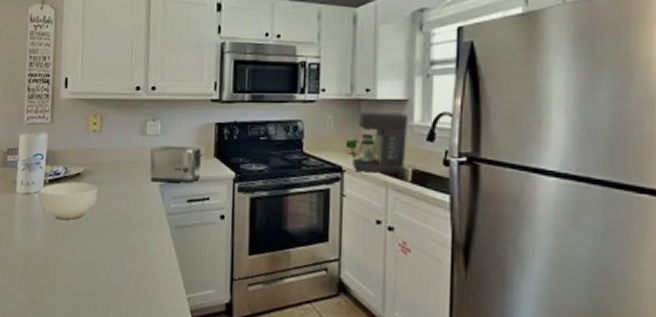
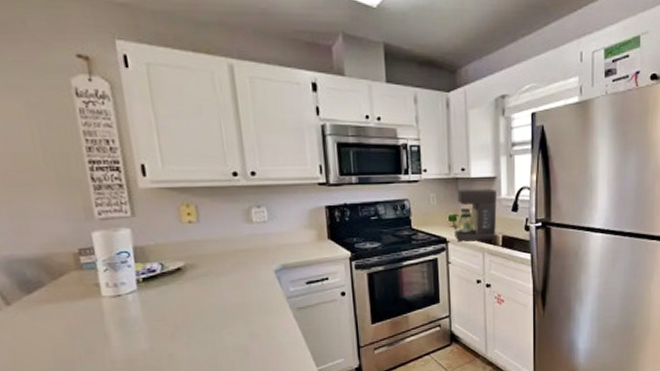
bowl: present [38,182,99,220] -> none [131,276,207,318]
toaster: present [149,145,204,184] -> none [258,230,317,269]

